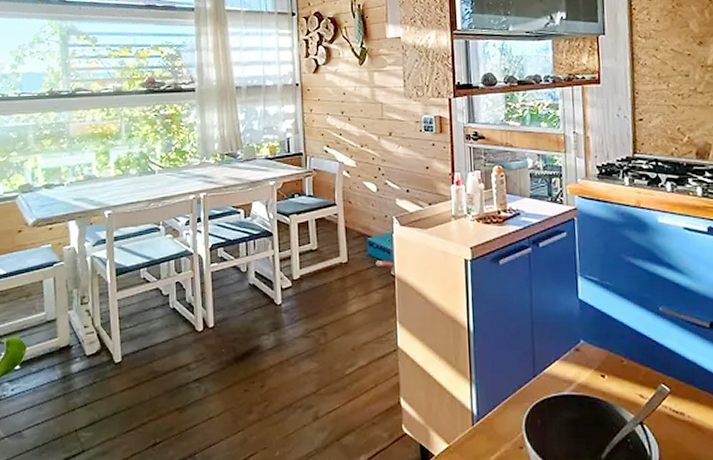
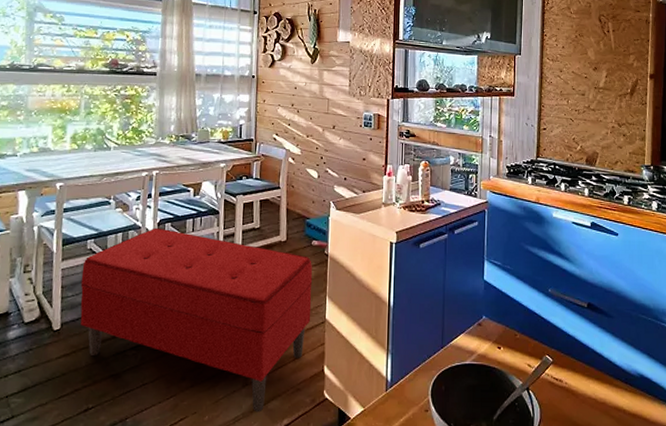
bench: none [137,253,382,448] -> present [80,227,313,413]

